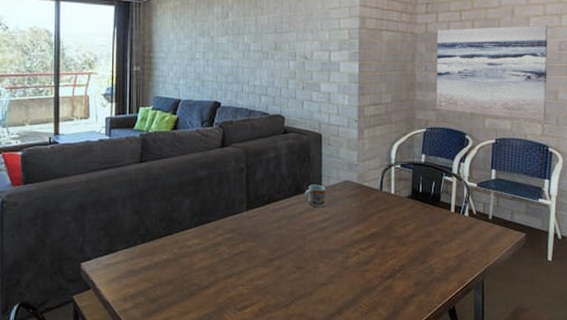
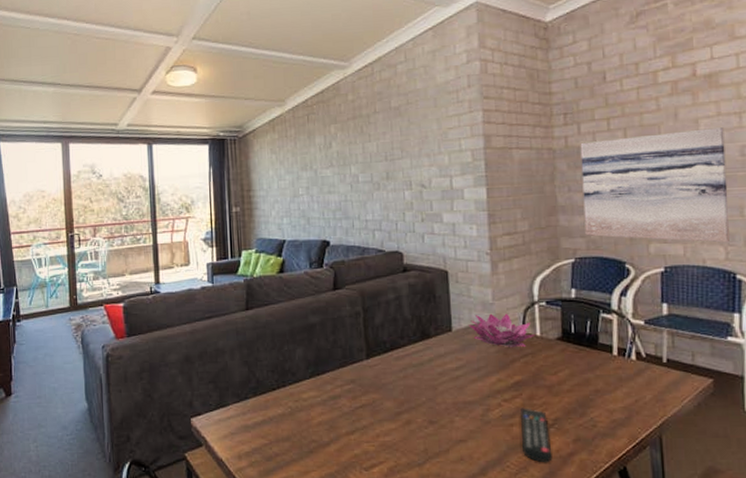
cup: present [305,184,325,207] -> none [432,328,457,354]
artificial flower: none [335,173,390,203] -> present [468,313,536,347]
remote control: none [373,256,397,304] -> present [519,408,552,463]

